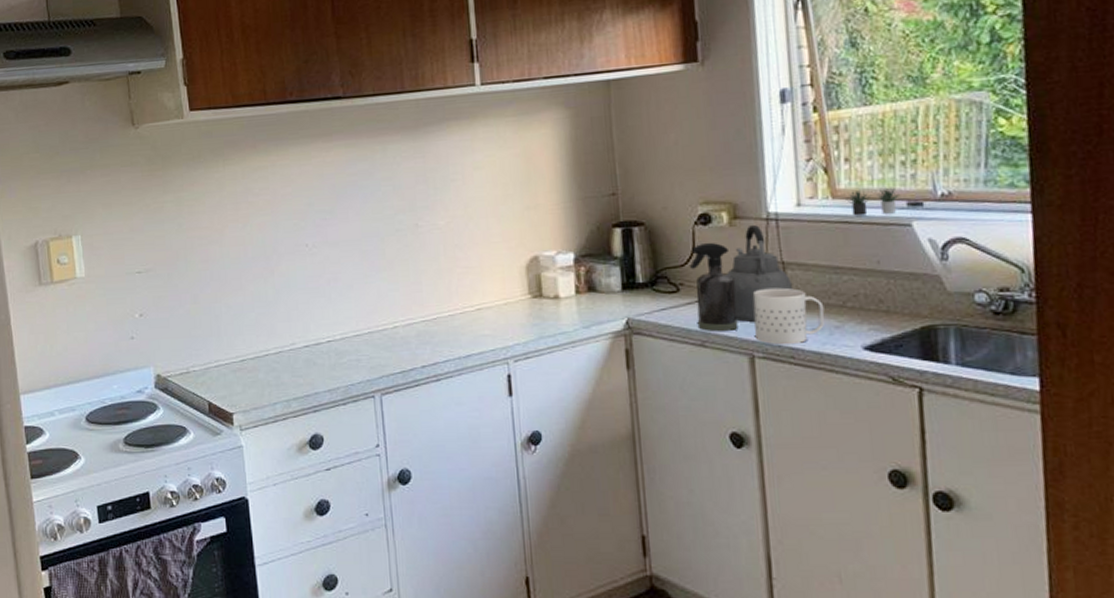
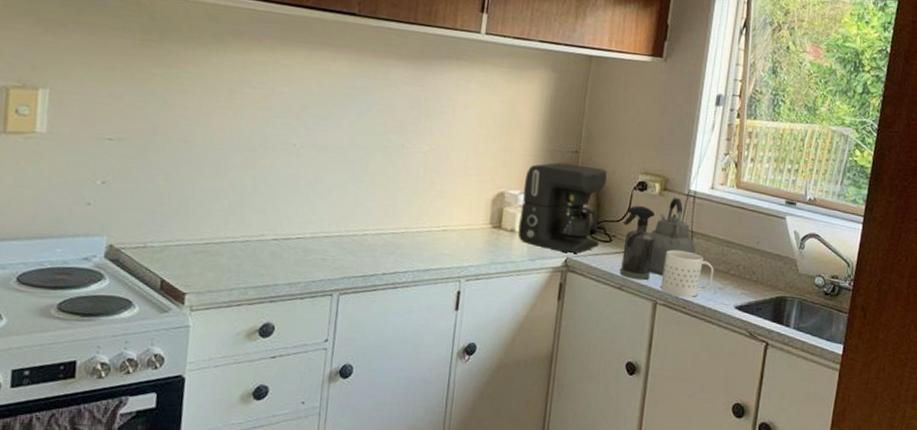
coffee maker: none [558,207,664,313] -> present [518,162,607,254]
succulent plant: present [844,187,901,216] -> none [744,185,783,208]

